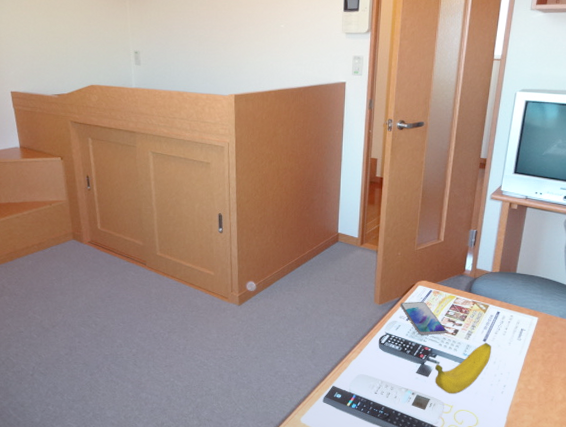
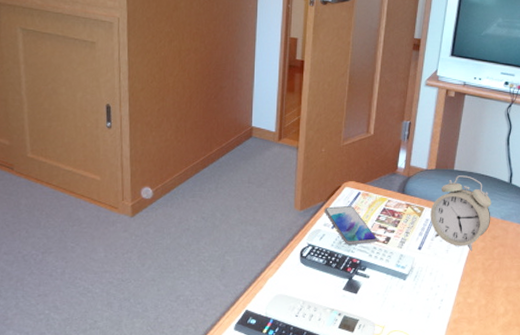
banana: present [435,342,491,394] -> none [364,250,427,313]
alarm clock: none [494,278,551,344] -> present [430,175,491,251]

